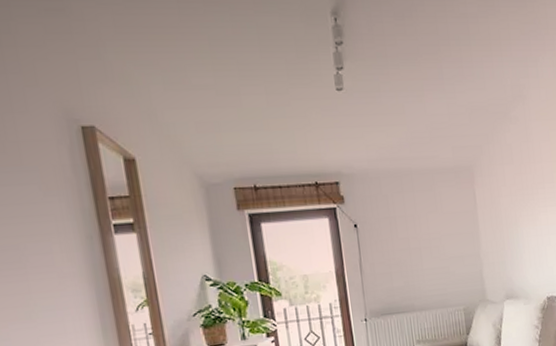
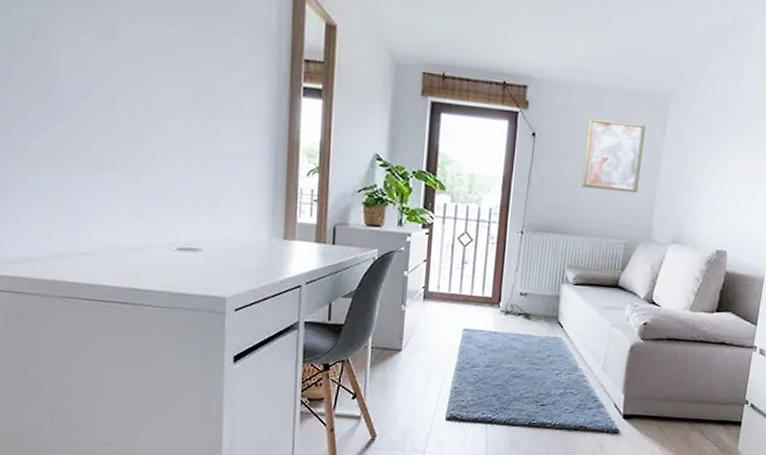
wall art: none [404,196,464,266] -> present [581,117,646,193]

